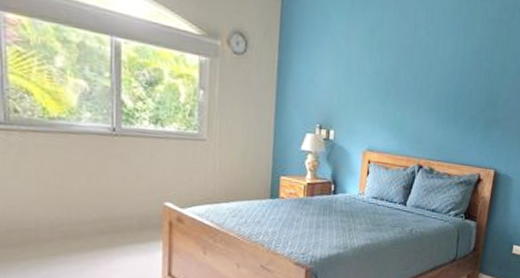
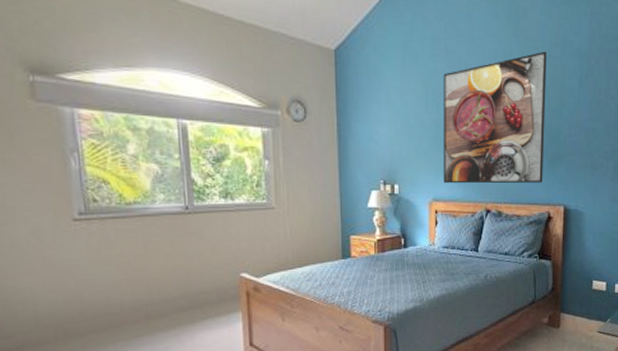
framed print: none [379,13,496,145] -> present [443,51,547,184]

